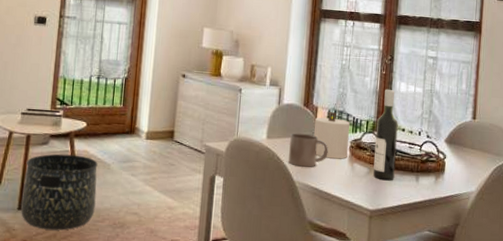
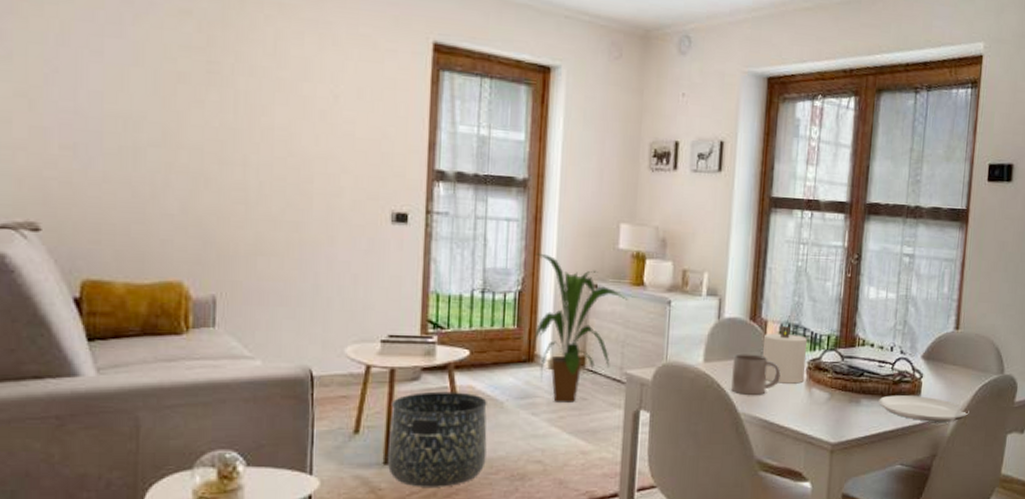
house plant: none [135,49,208,167] -> present [534,252,627,403]
bottle: present [373,89,398,181] -> none [835,295,866,408]
plate: none [409,172,486,197] -> present [878,395,969,422]

